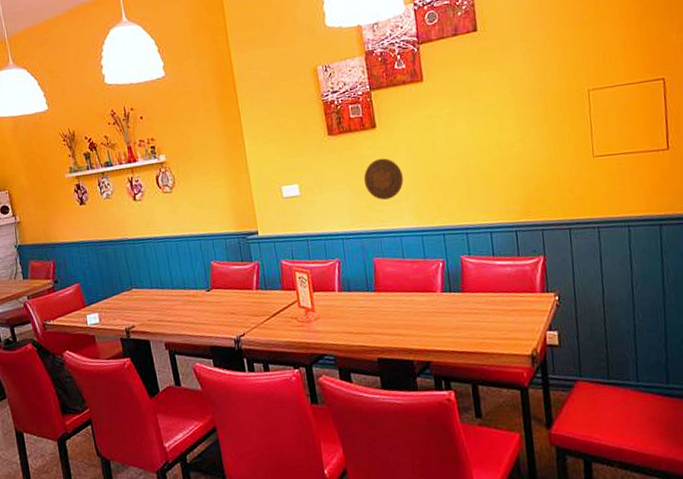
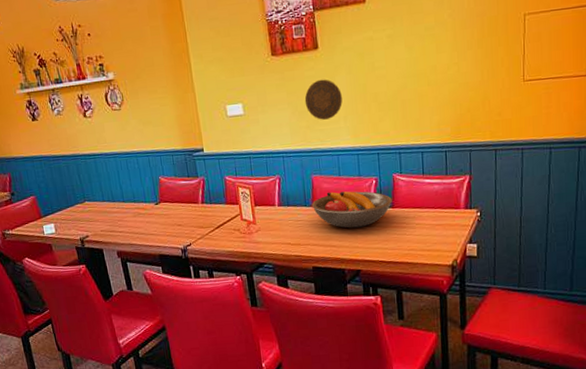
fruit bowl: none [374,274,462,315] -> present [311,191,392,228]

